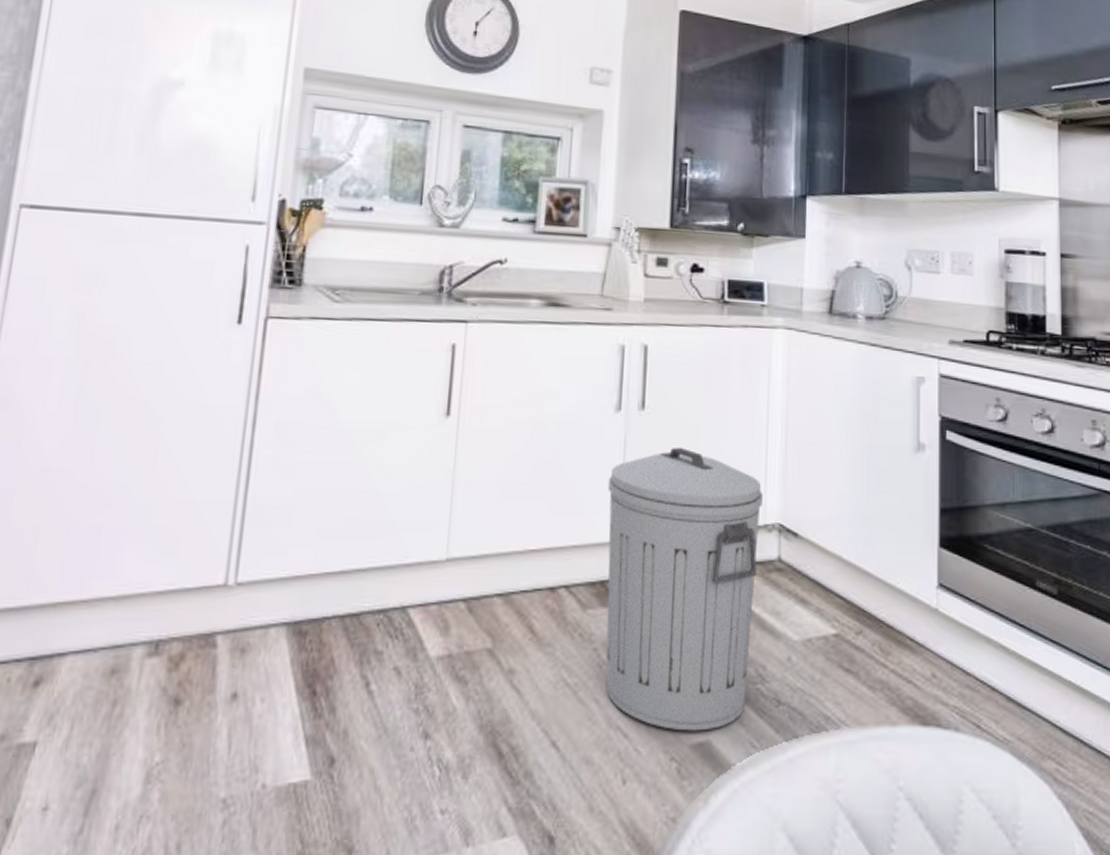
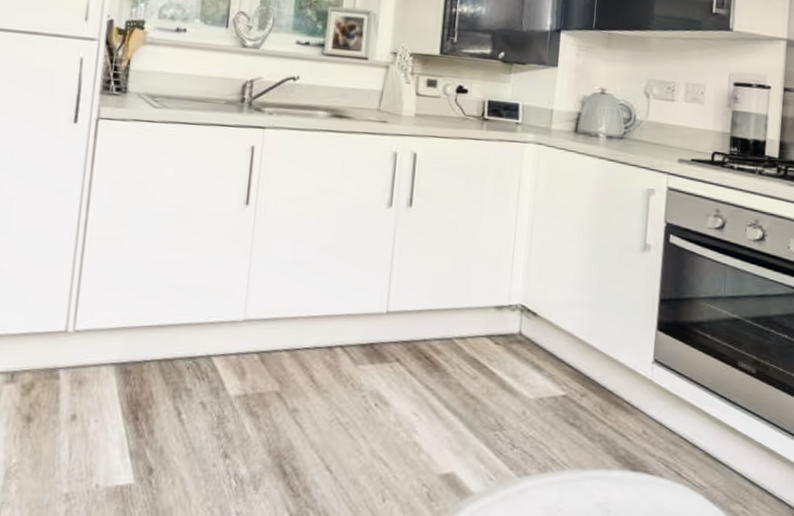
trash can: present [605,447,763,731] -> none [371,238,509,465]

